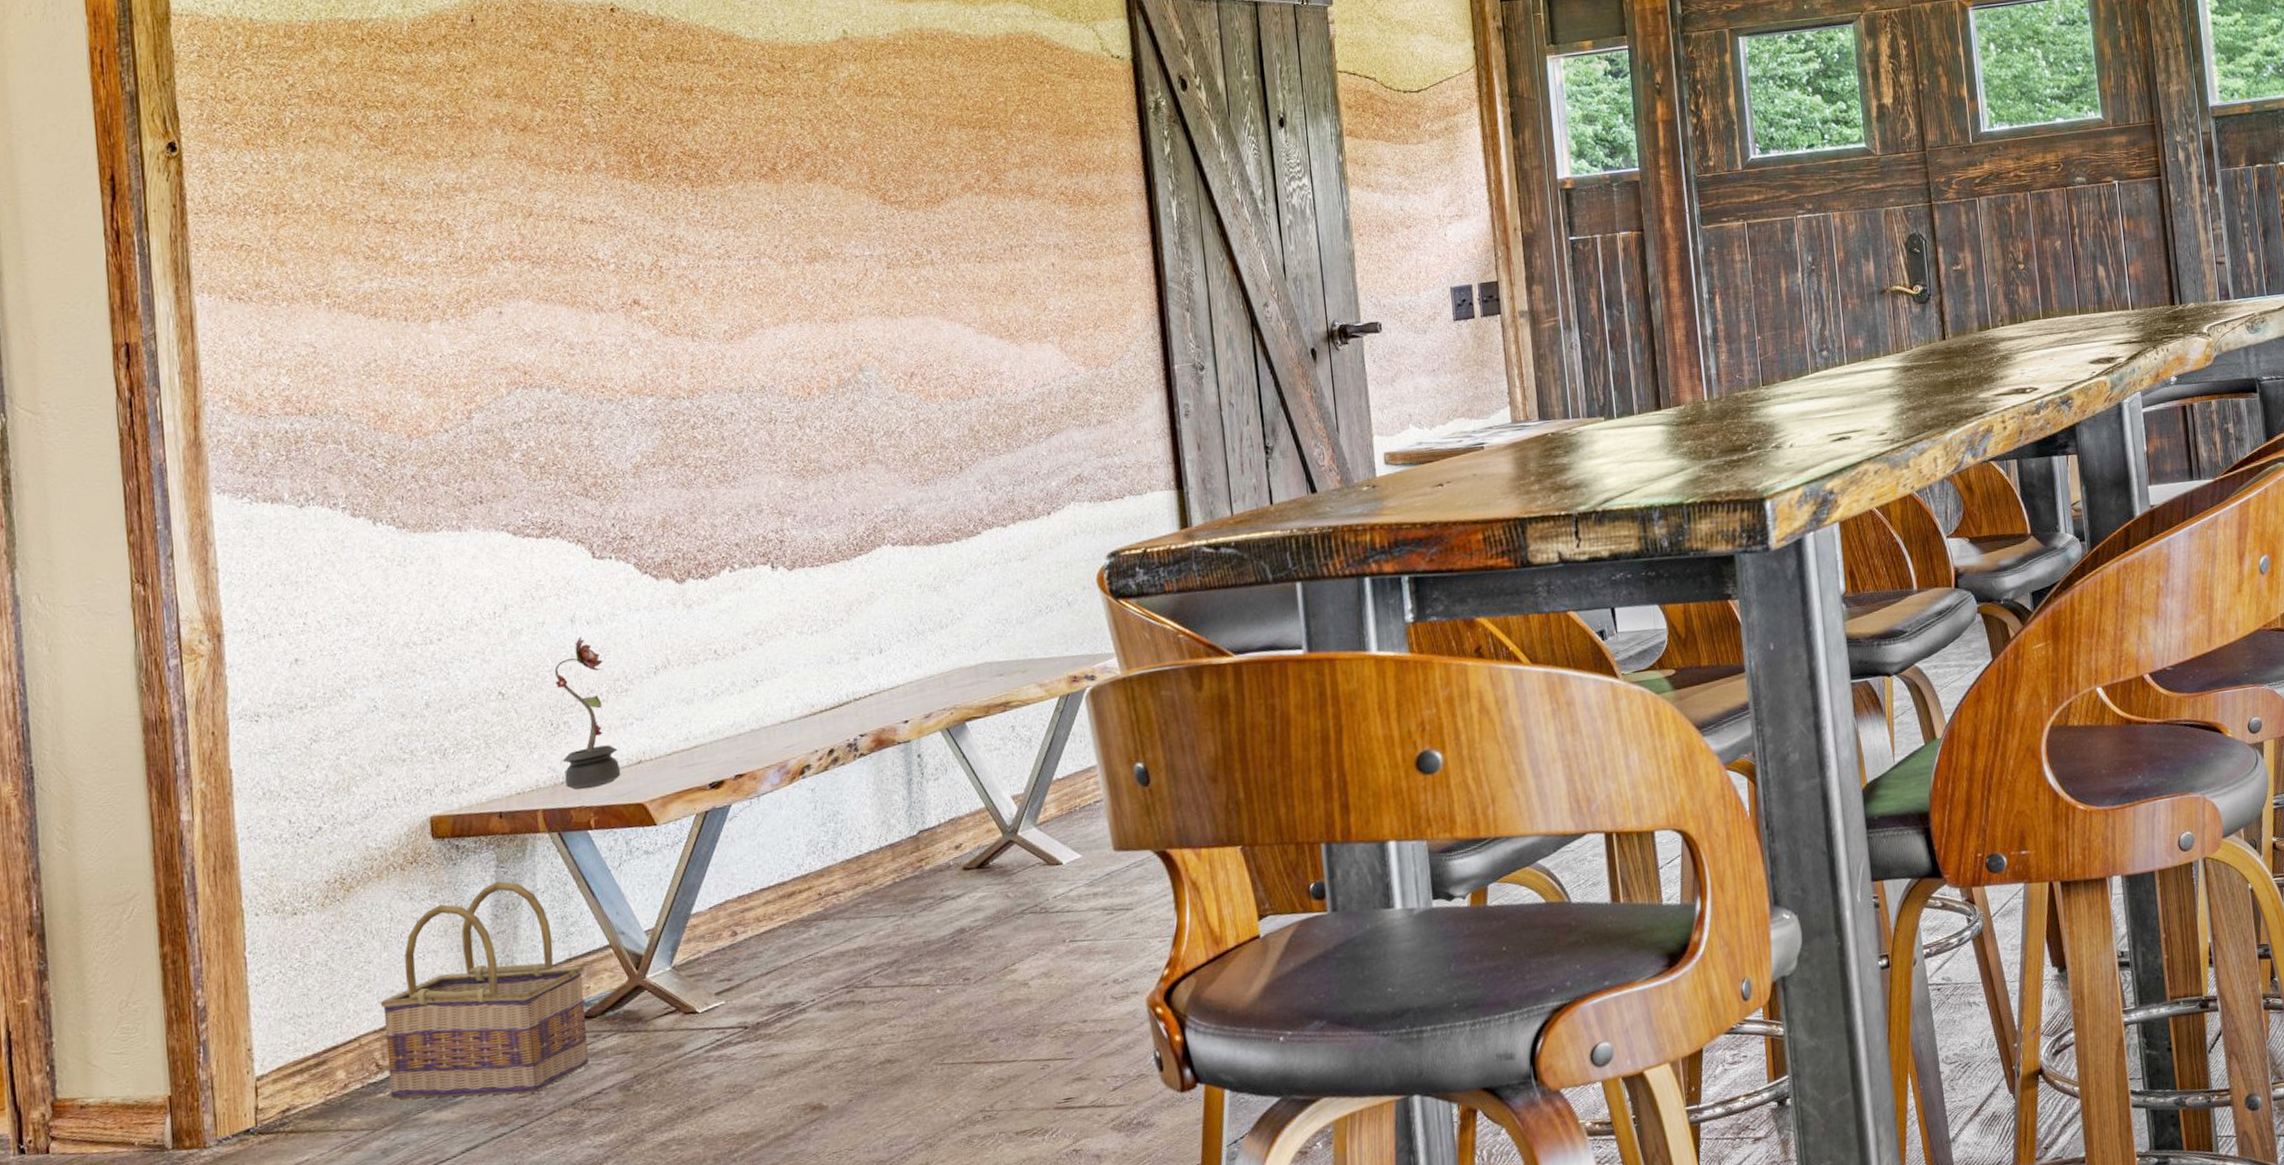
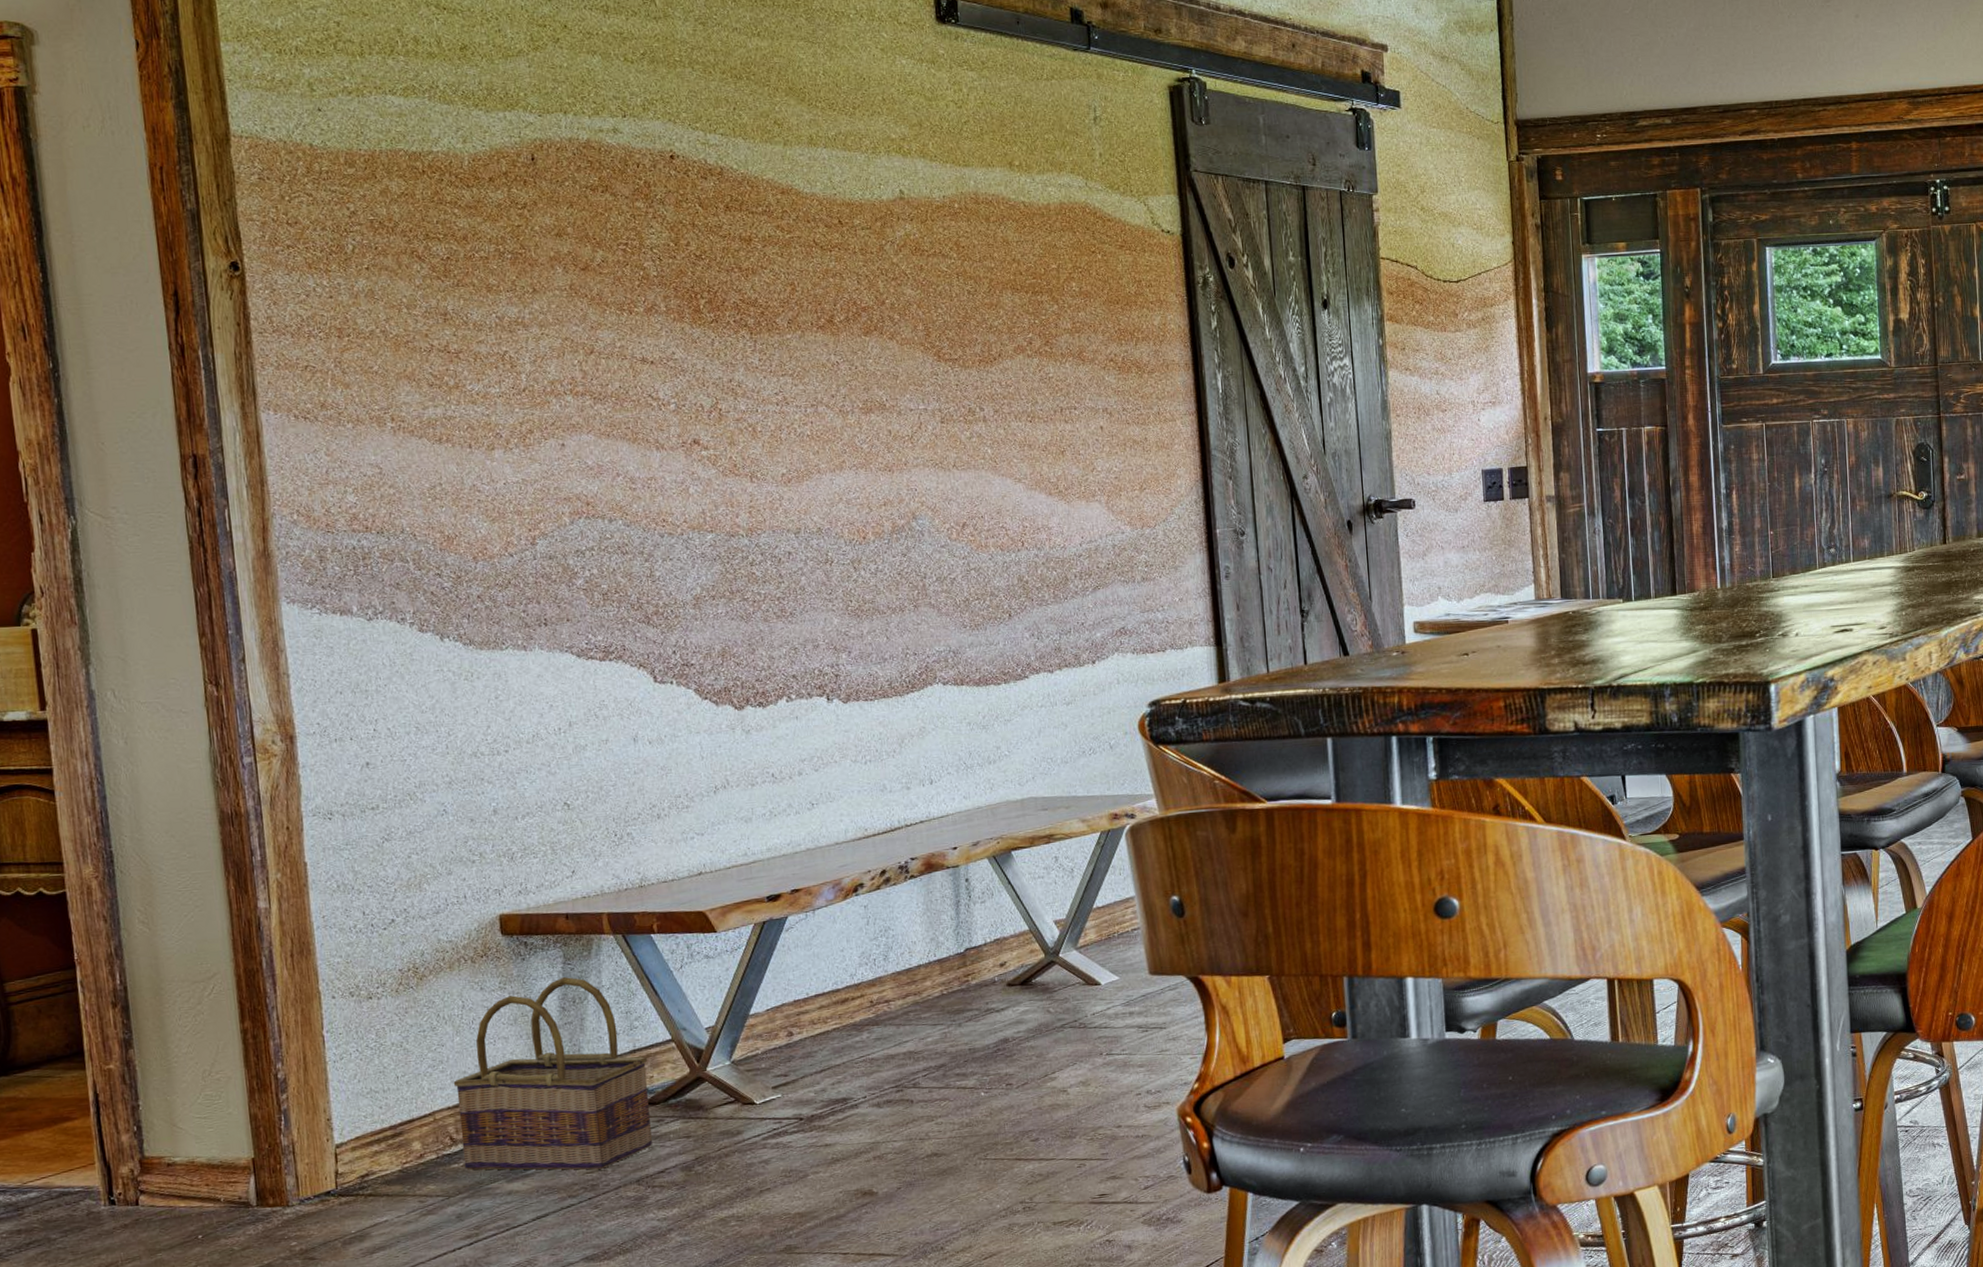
decorative plant: present [554,636,621,791] -> none [618,755,683,897]

